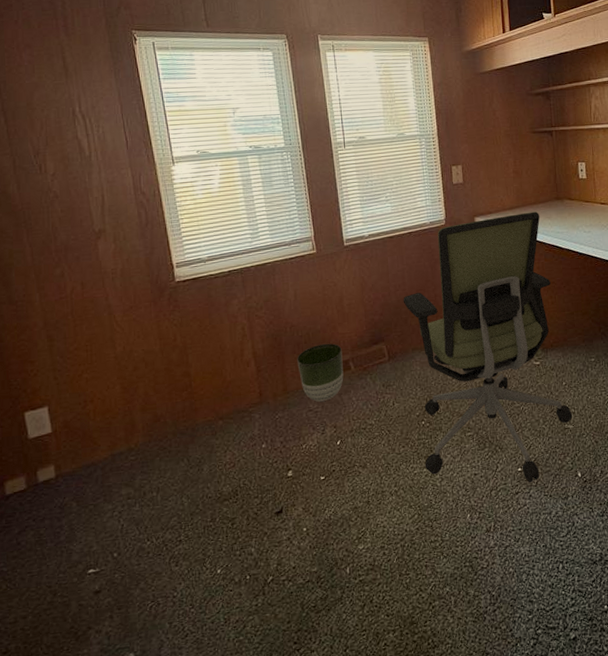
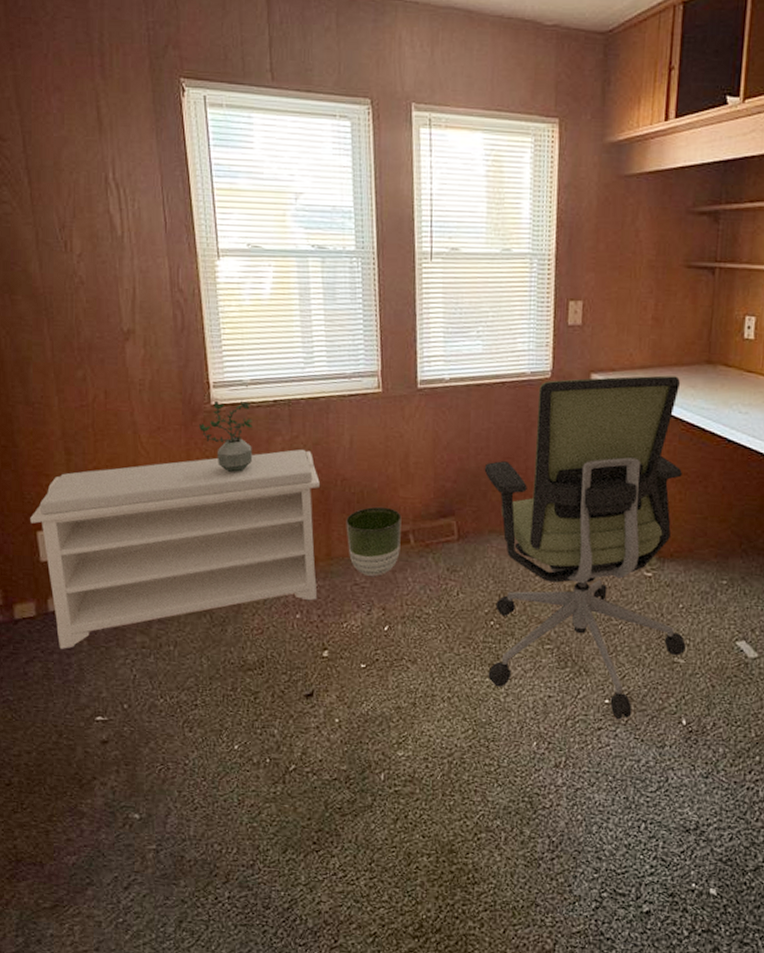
bench: none [17,306,279,514] -> present [30,449,320,649]
potted plant: none [166,274,215,335] -> present [199,400,253,473]

